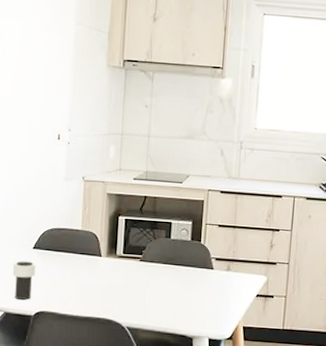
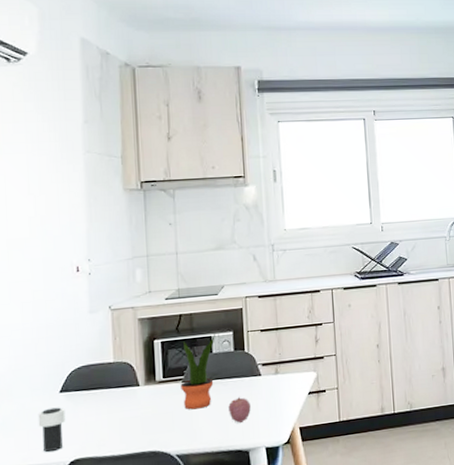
potted plant: none [138,220,175,289] -> present [180,333,215,410]
fruit: none [179,285,200,310] -> present [228,396,251,423]

